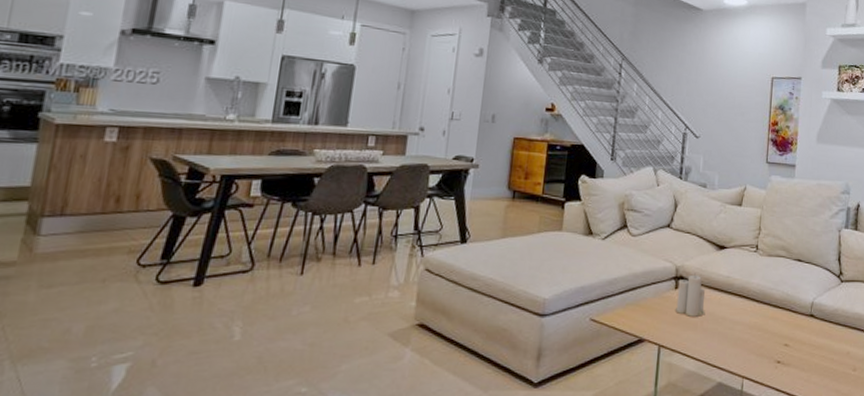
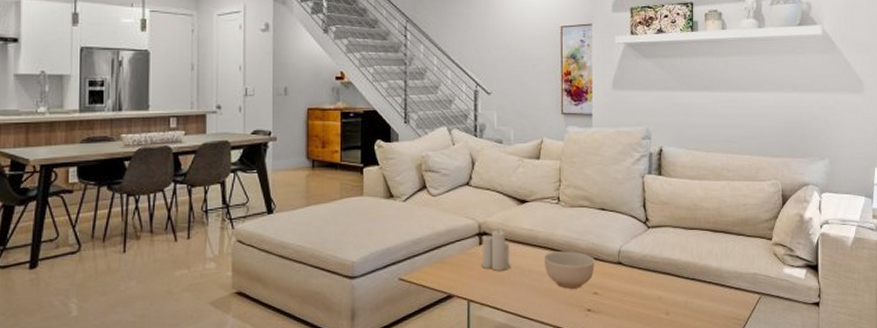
bowl: none [738,300,788,339] -> present [543,251,595,289]

